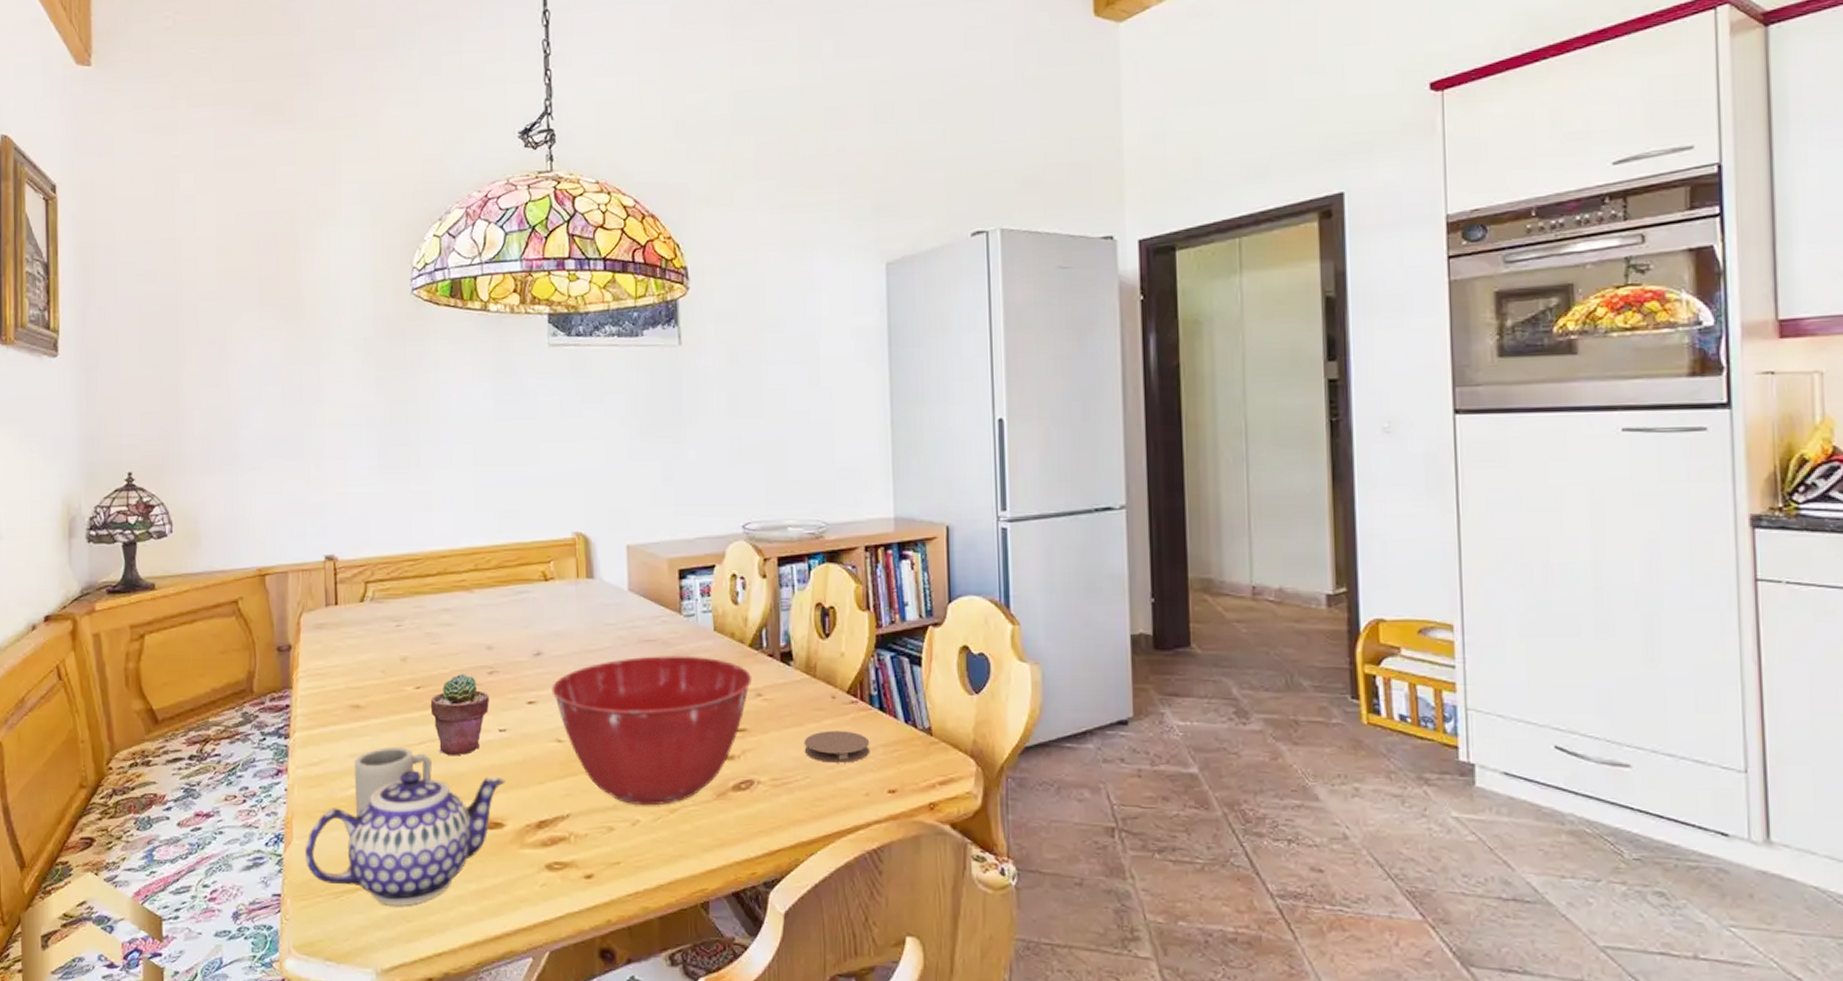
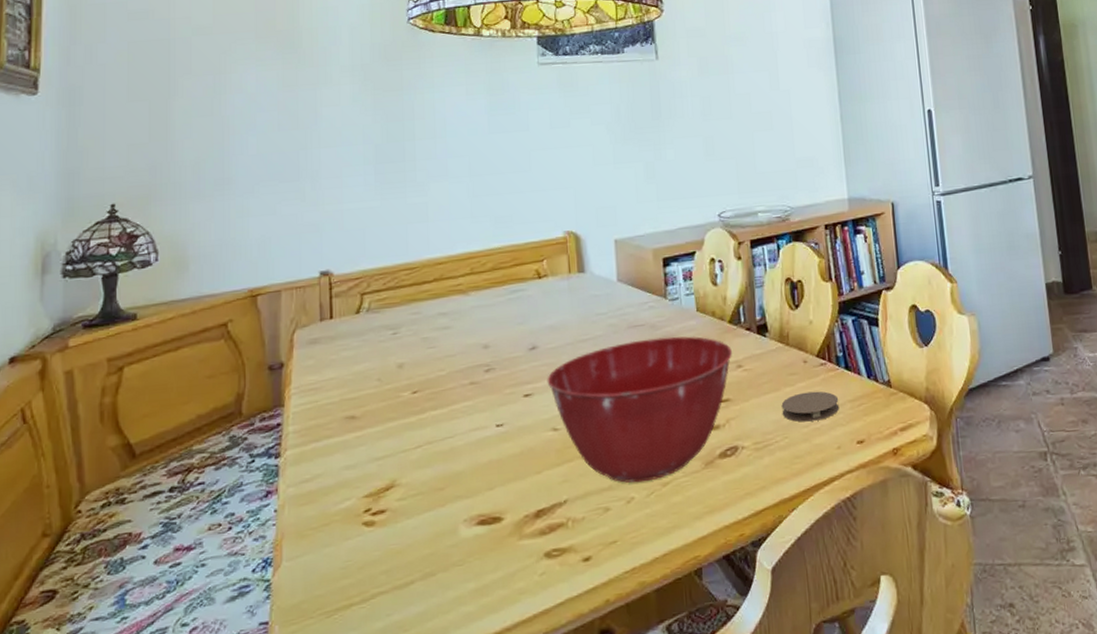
teapot: present [305,770,505,906] -> none [296,472,503,618]
cup: present [354,746,432,816] -> none [348,453,429,529]
potted succulent: present [430,674,489,756] -> none [427,374,486,456]

